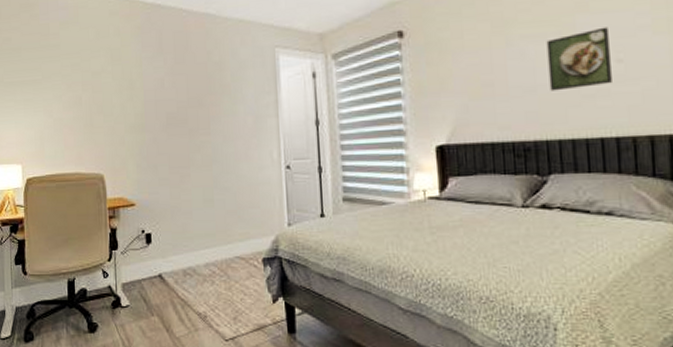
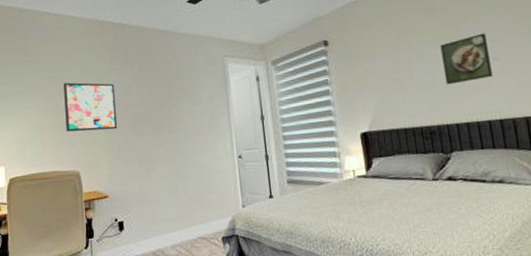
wall art: none [87,72,148,129] -> present [63,82,118,132]

